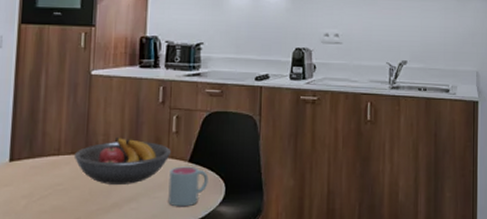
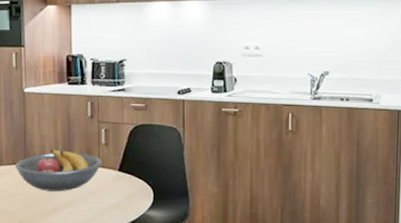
mug: present [168,166,209,207] -> none [101,175,138,211]

